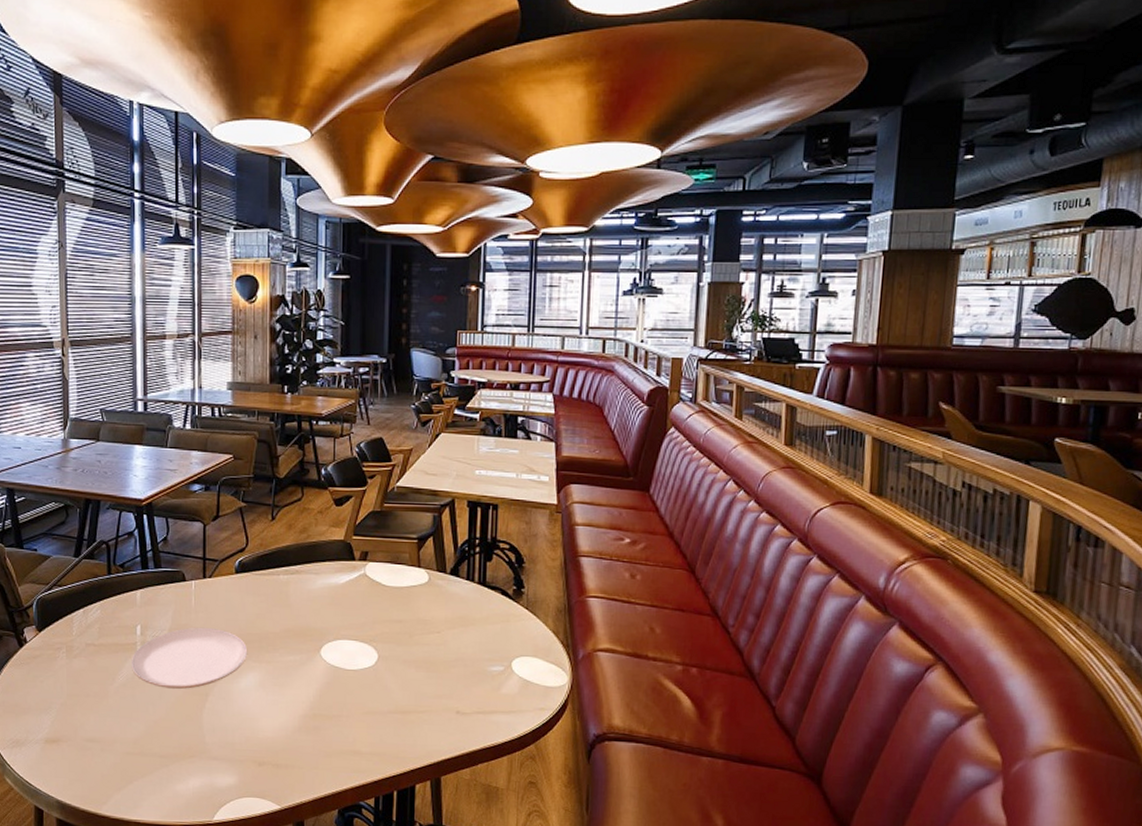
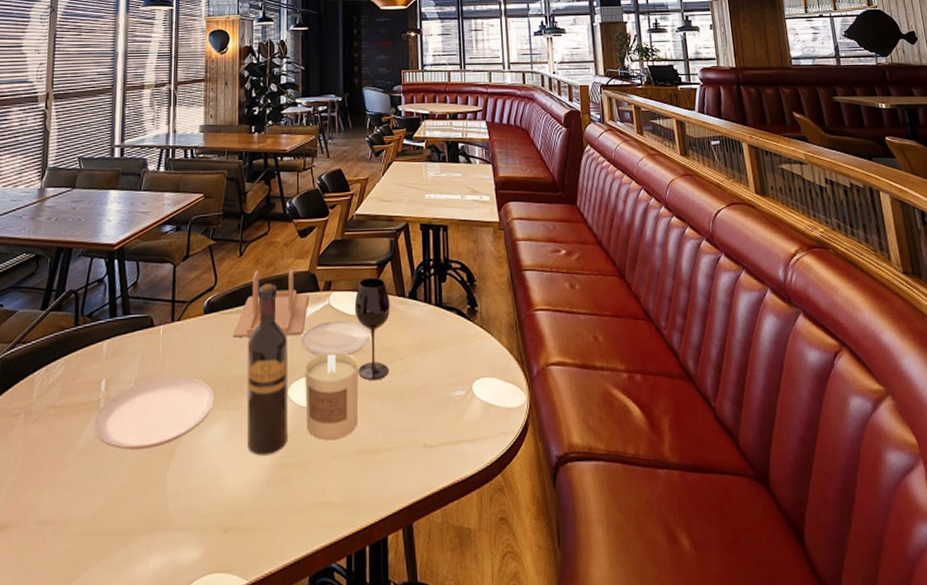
napkin holder: none [265,535,343,600] -> present [232,269,308,338]
wine bottle: none [279,549,321,706] -> present [246,283,287,456]
plate: none [334,590,407,623] -> present [301,321,371,356]
candle: none [337,619,393,699] -> present [305,352,359,441]
wine glass: none [391,551,430,650] -> present [354,277,391,381]

